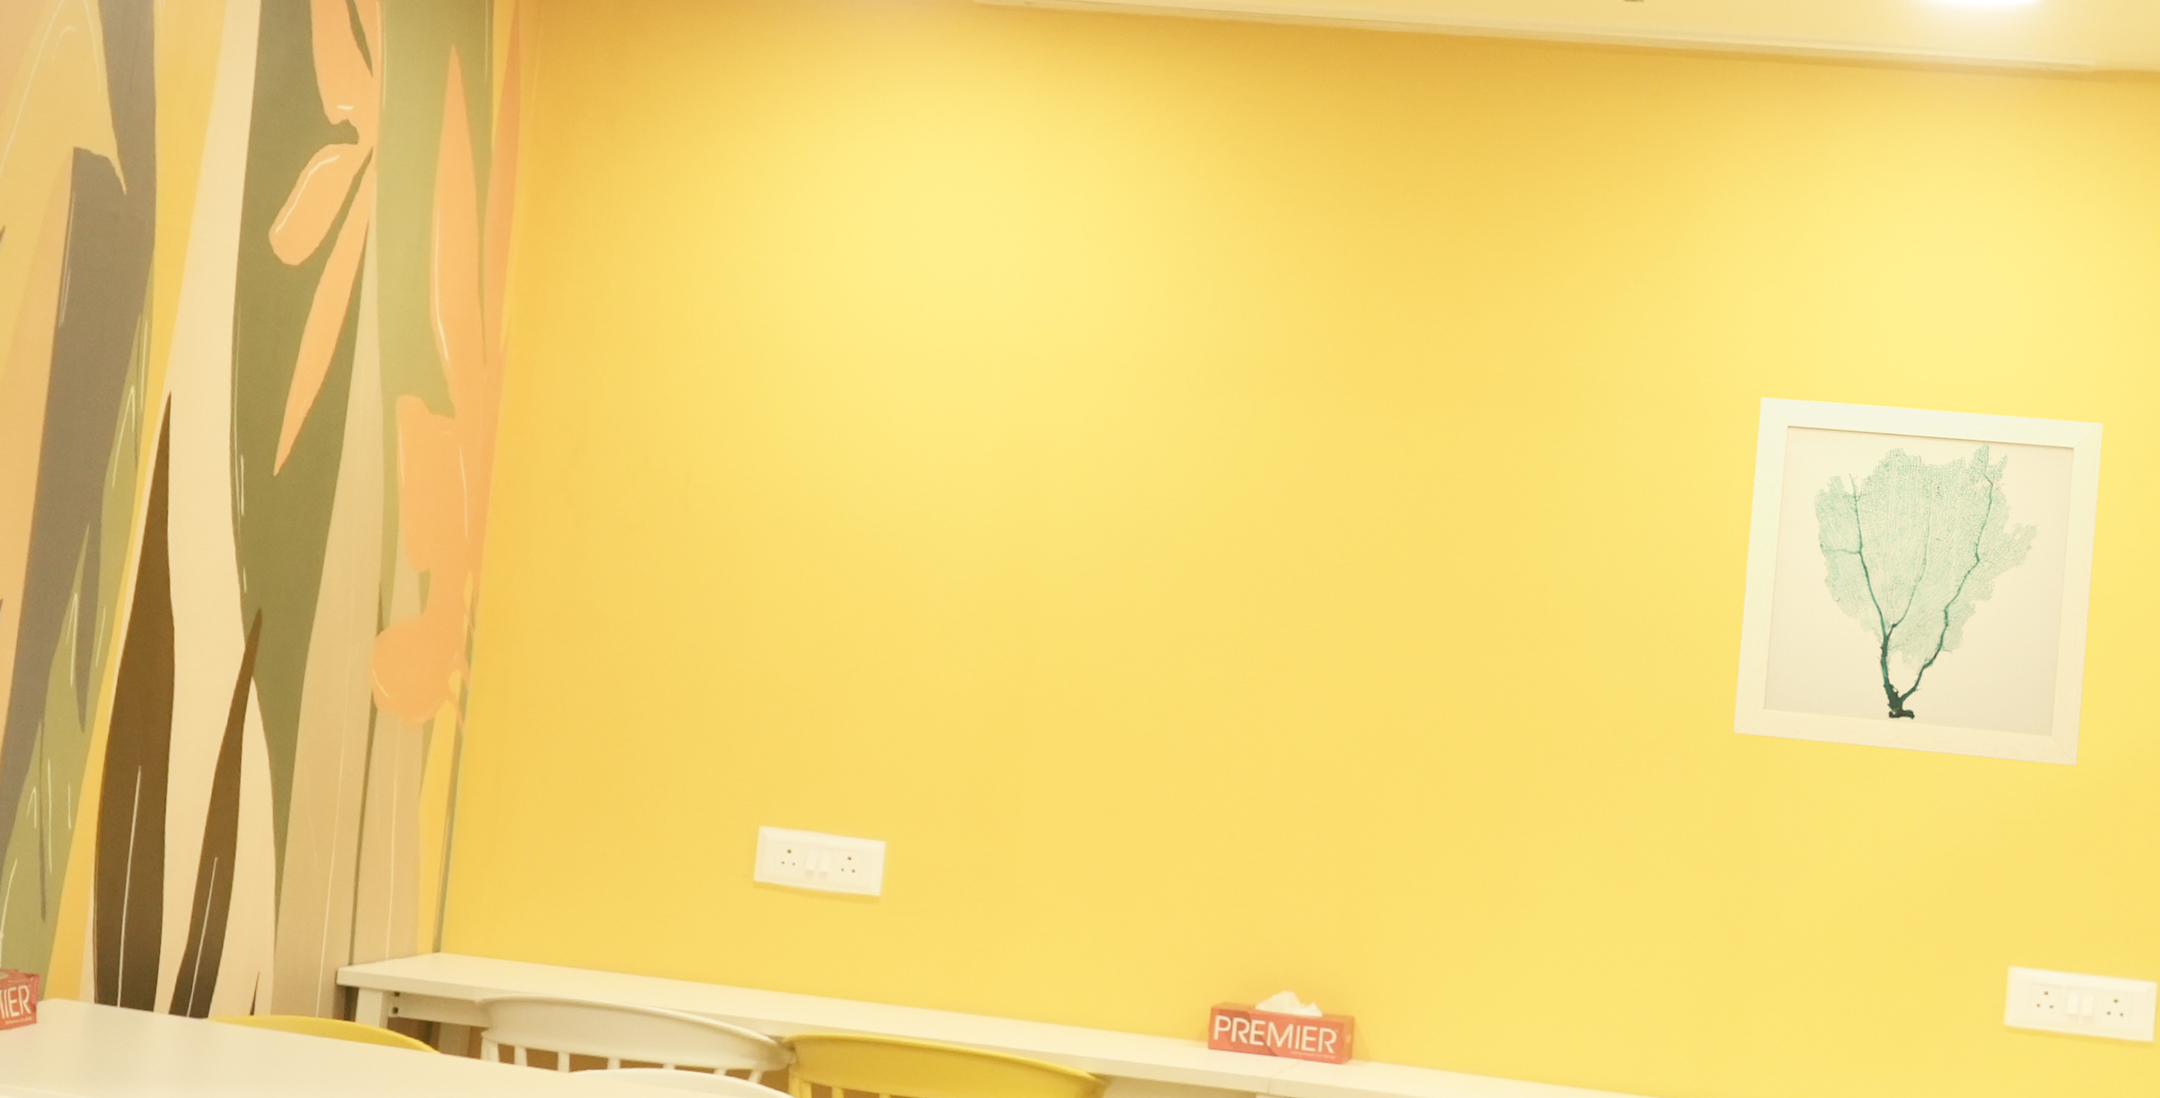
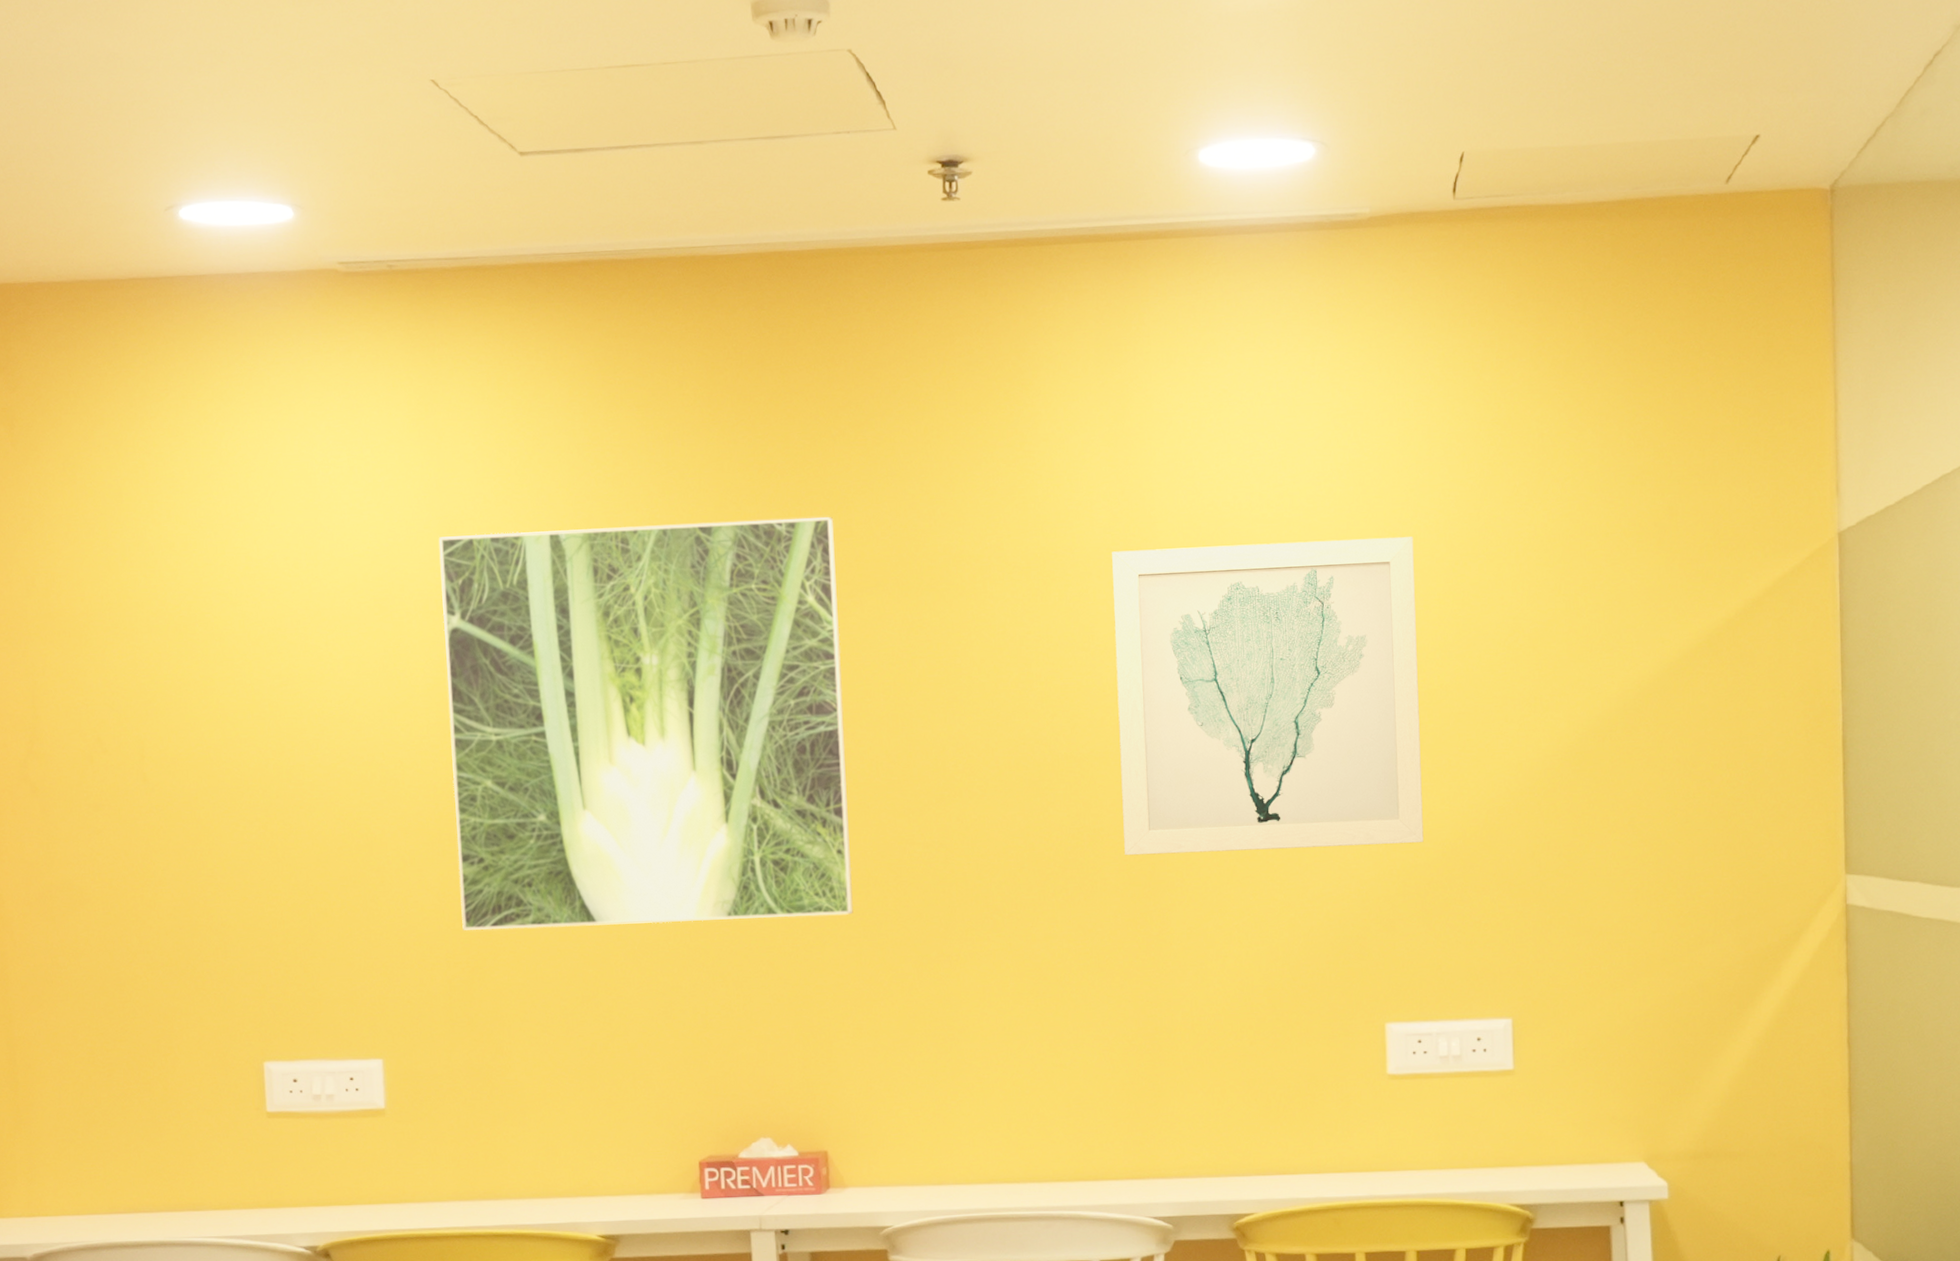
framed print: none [994,290,1460,756] -> present [438,517,853,930]

